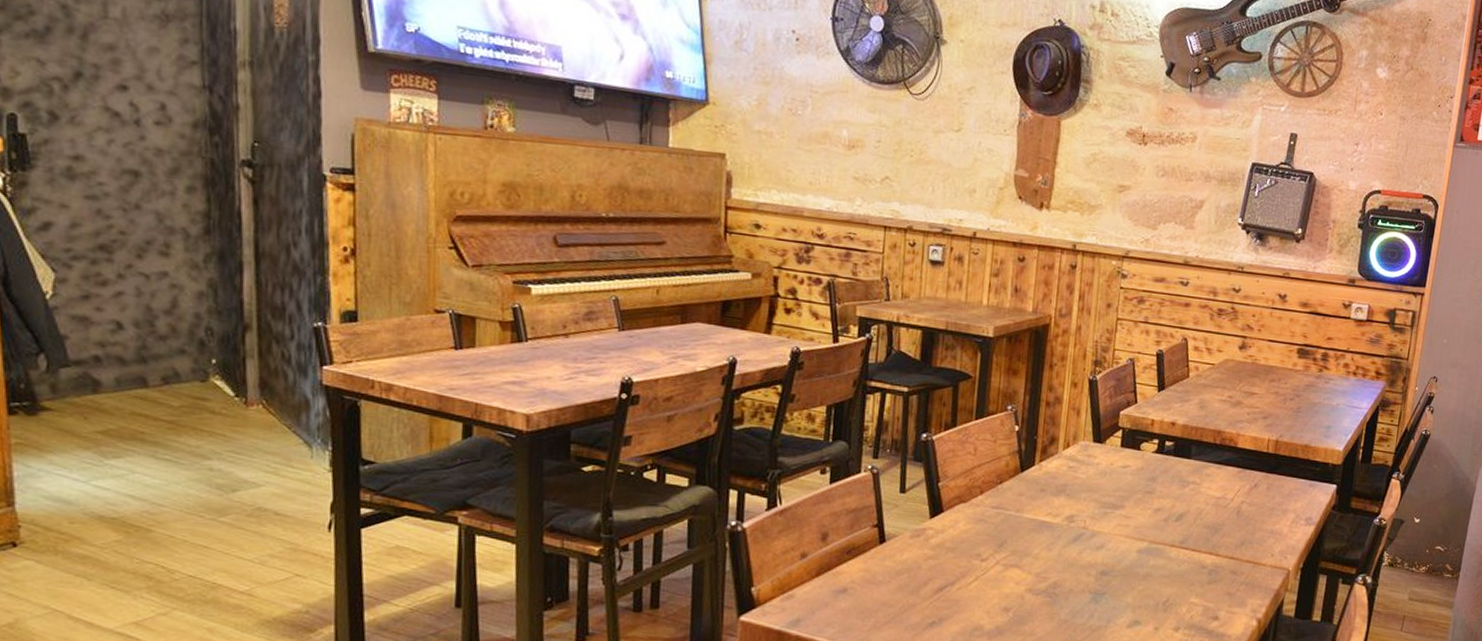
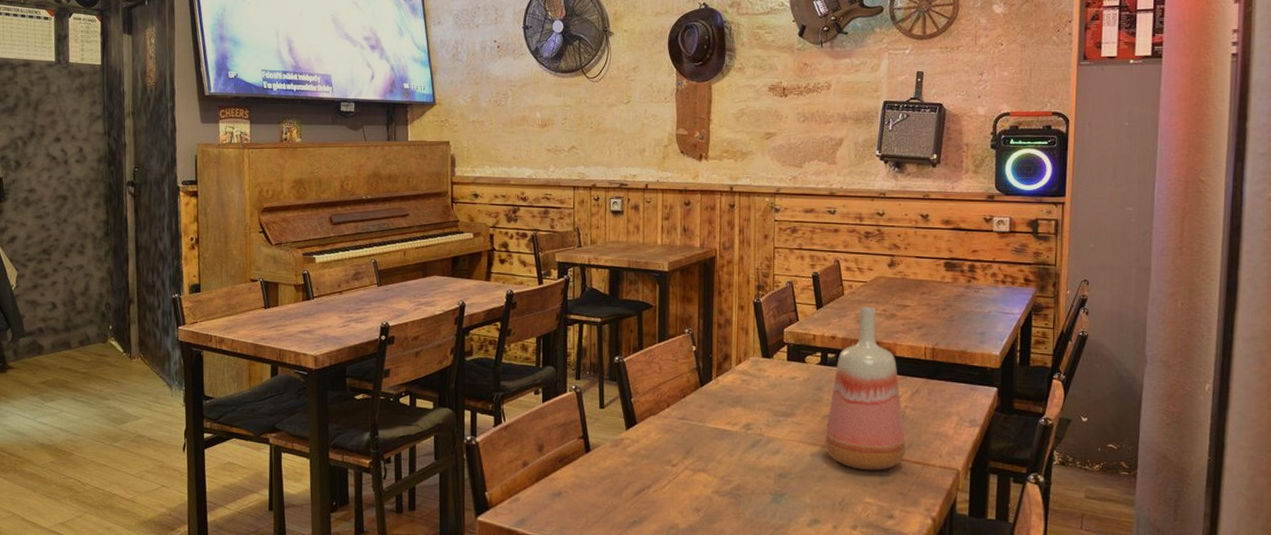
vase: none [1153,392,1239,569] -> present [825,307,906,471]

